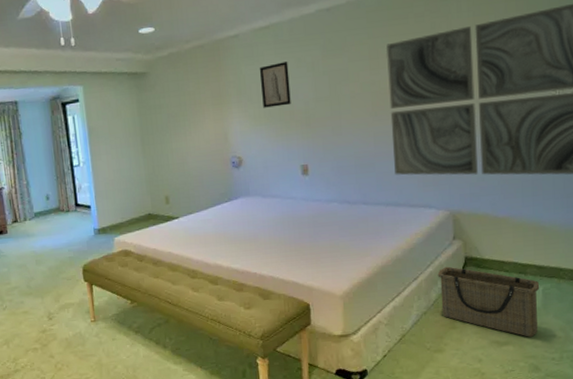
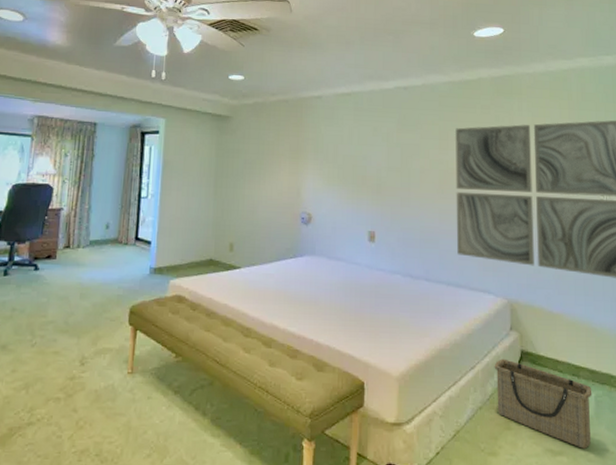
wall art: present [259,62,291,108] -> none [337,128,365,170]

